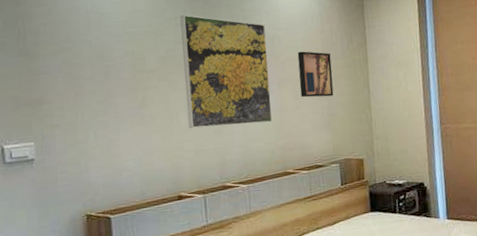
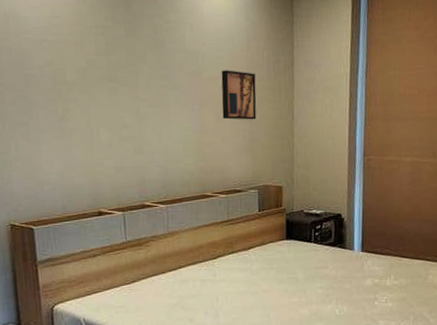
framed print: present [180,15,273,128] -> none [101,24,193,145]

